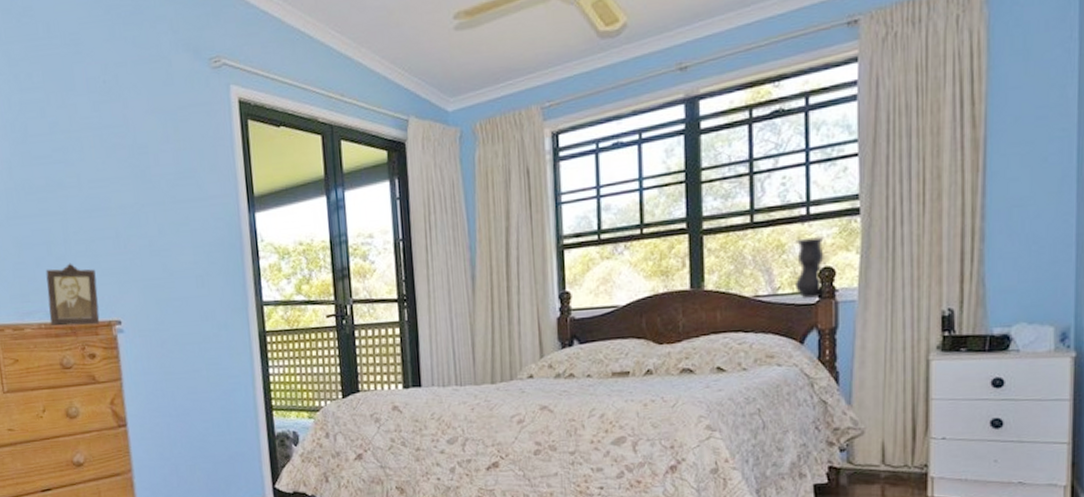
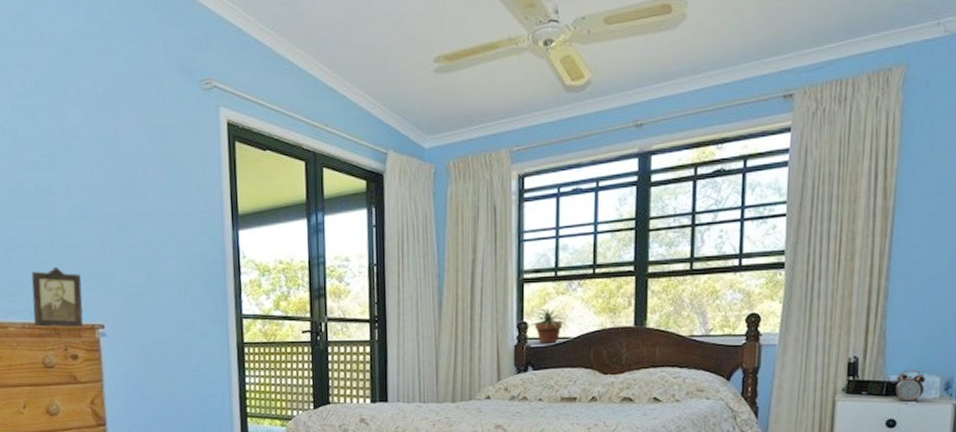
potted plant: none [572,271,614,314] -> present [529,305,567,344]
vase: present [795,236,826,300] -> none [726,286,753,341]
alarm clock: none [1001,319,1036,358] -> present [895,369,926,403]

